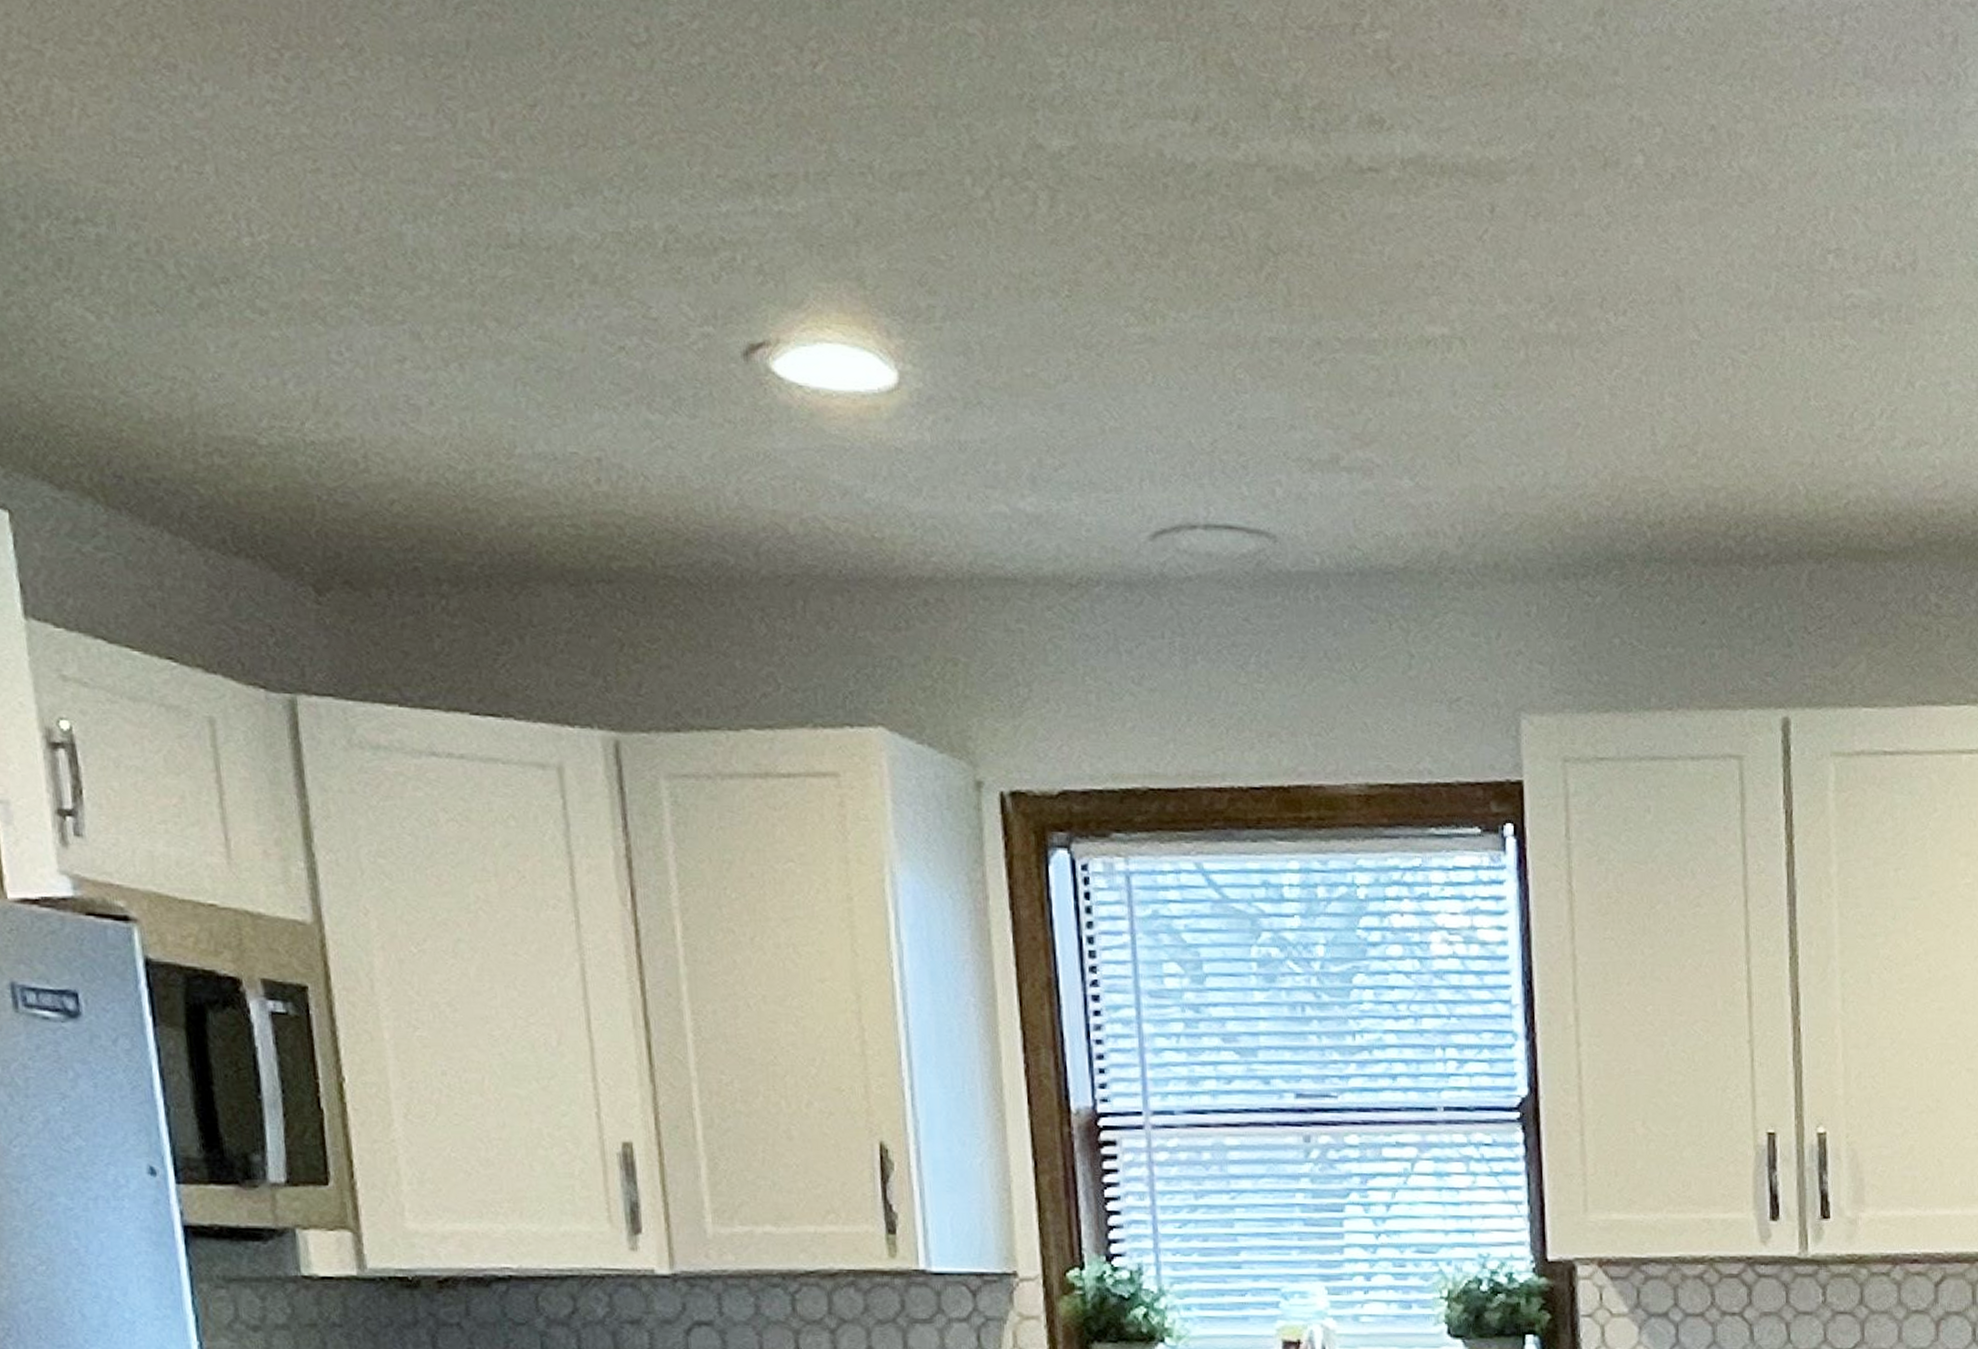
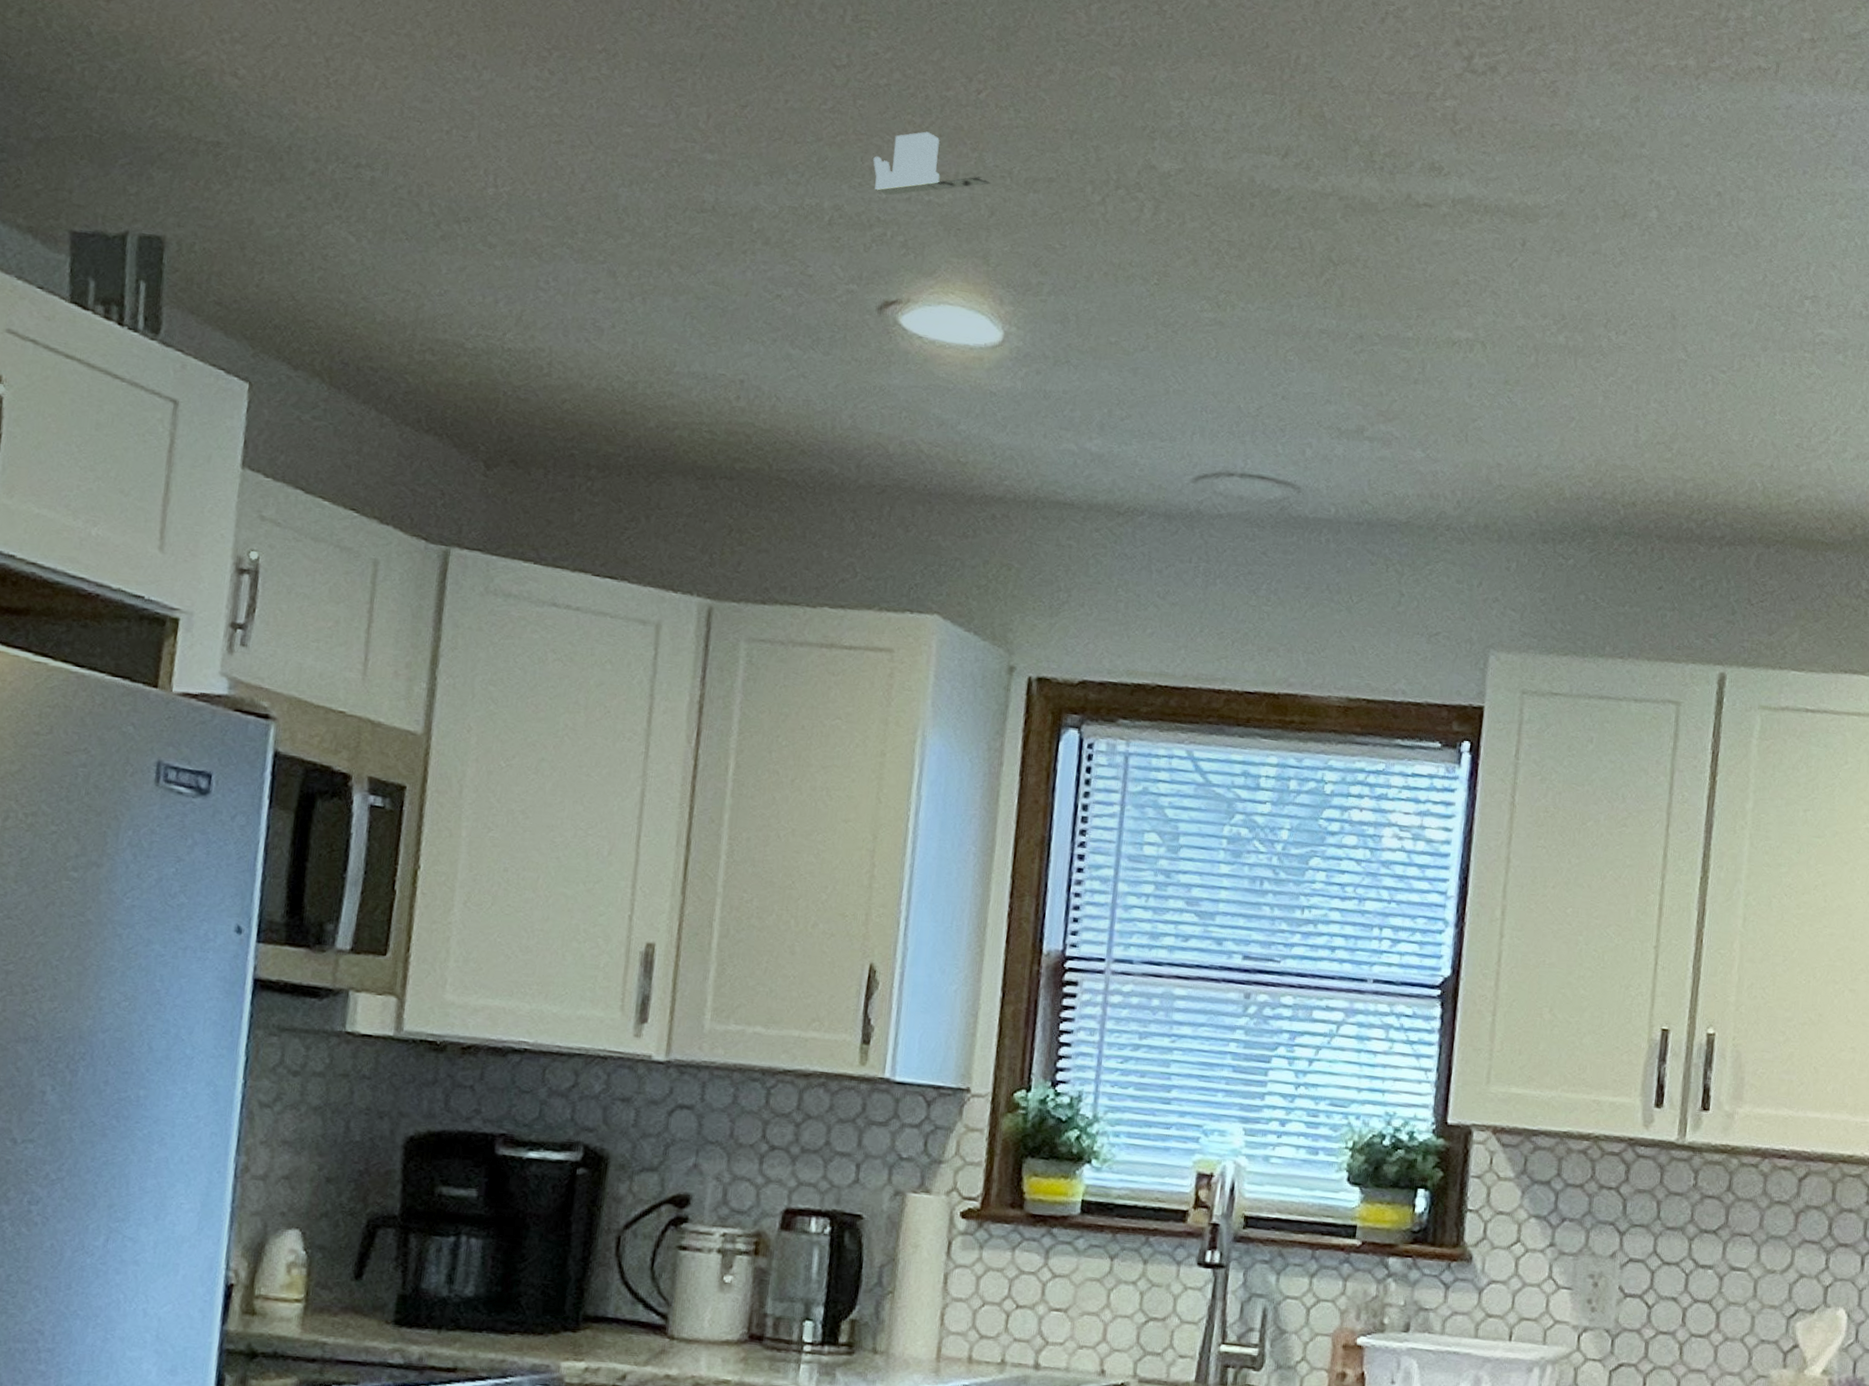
tape dispenser: none [702,121,849,209] -> present [873,131,990,196]

